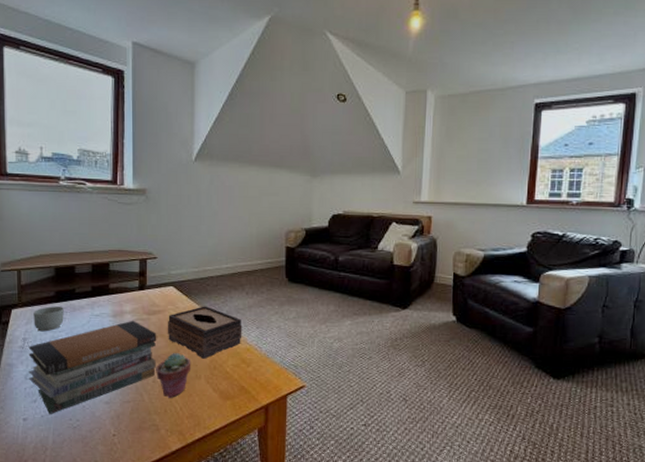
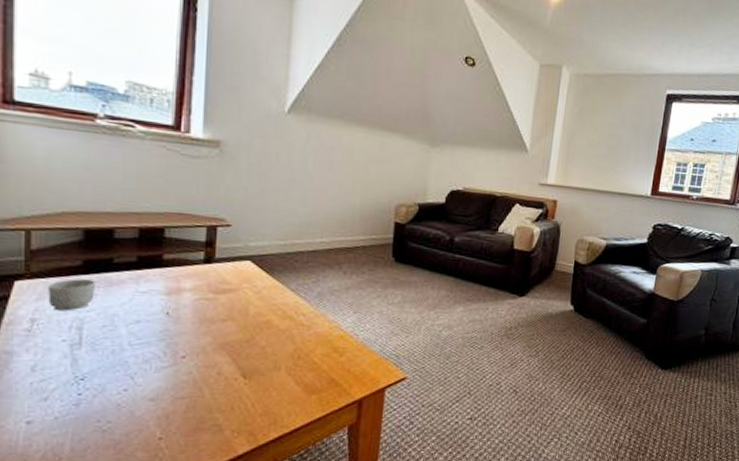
book stack: present [28,320,157,414] -> none [37,299,226,415]
potted succulent: present [156,353,191,398] -> none [222,340,270,393]
tissue box: present [167,306,242,359] -> none [239,285,337,347]

